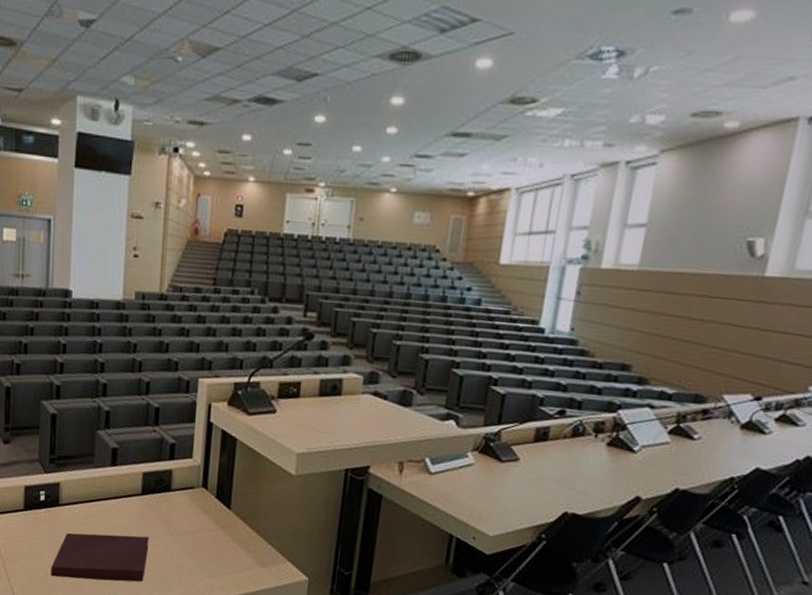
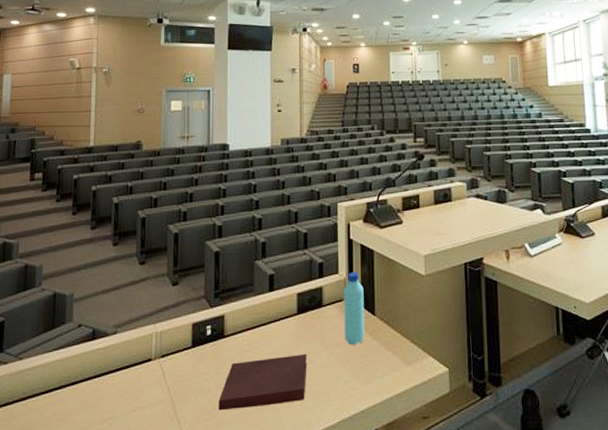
water bottle: none [193,459,220,536] -> present [344,271,365,345]

